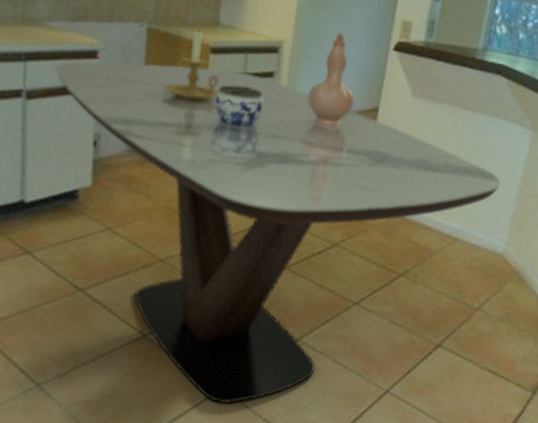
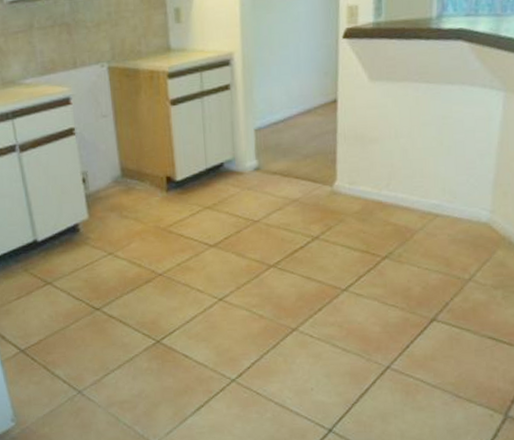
dining table: present [54,61,501,405] -> none [37,90,476,393]
candle holder: present [163,29,219,101] -> none [132,58,182,127]
jar: present [214,85,265,127] -> none [179,103,226,143]
vase: present [307,32,355,126] -> none [265,32,312,126]

